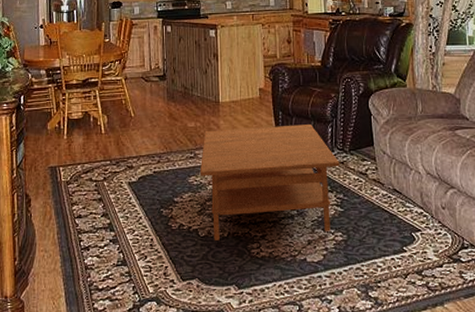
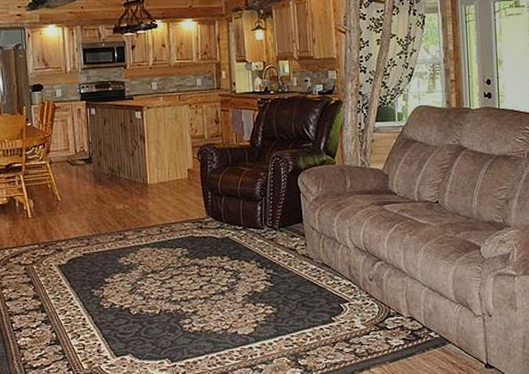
coffee table: present [199,125,340,240] -> none [129,203,270,318]

